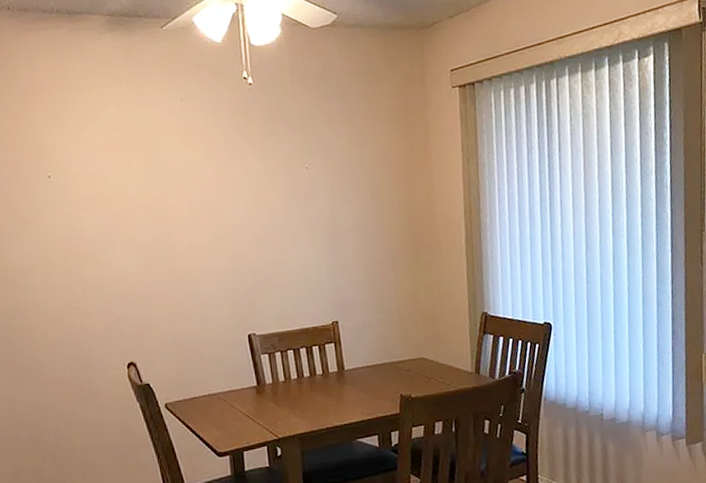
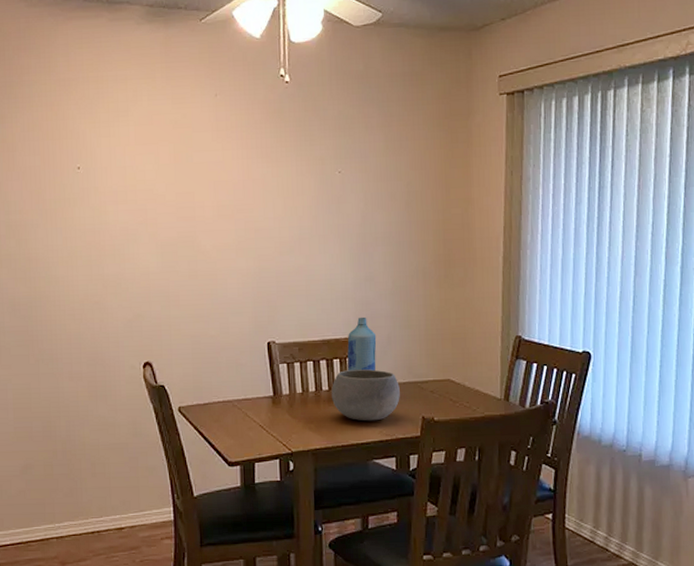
bowl: none [312,353,378,403] -> present [331,369,400,421]
bottle: none [325,304,354,357] -> present [347,317,377,371]

